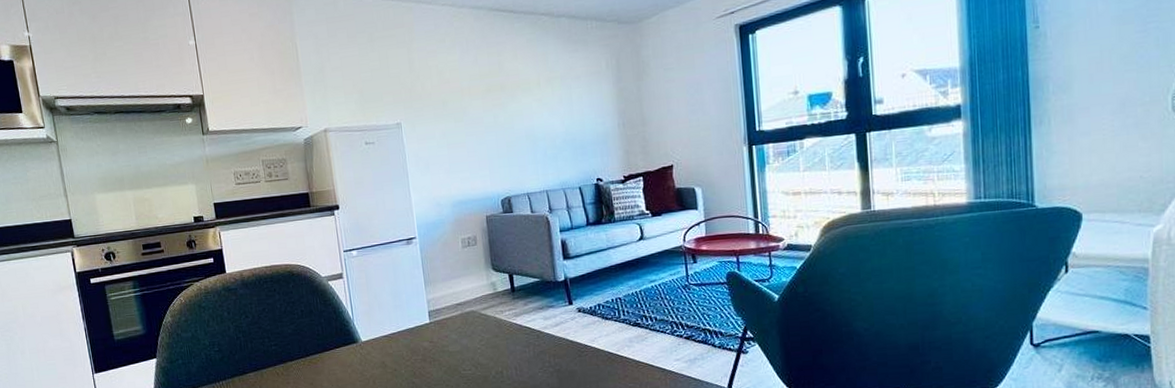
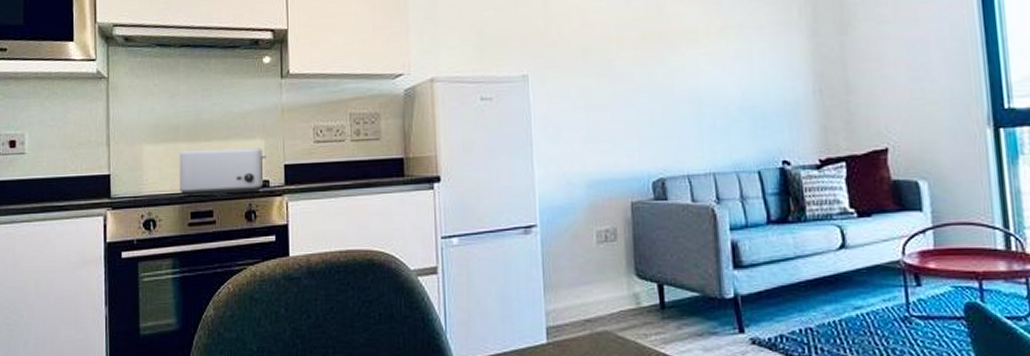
toaster: none [126,191,199,233] -> present [179,147,266,197]

